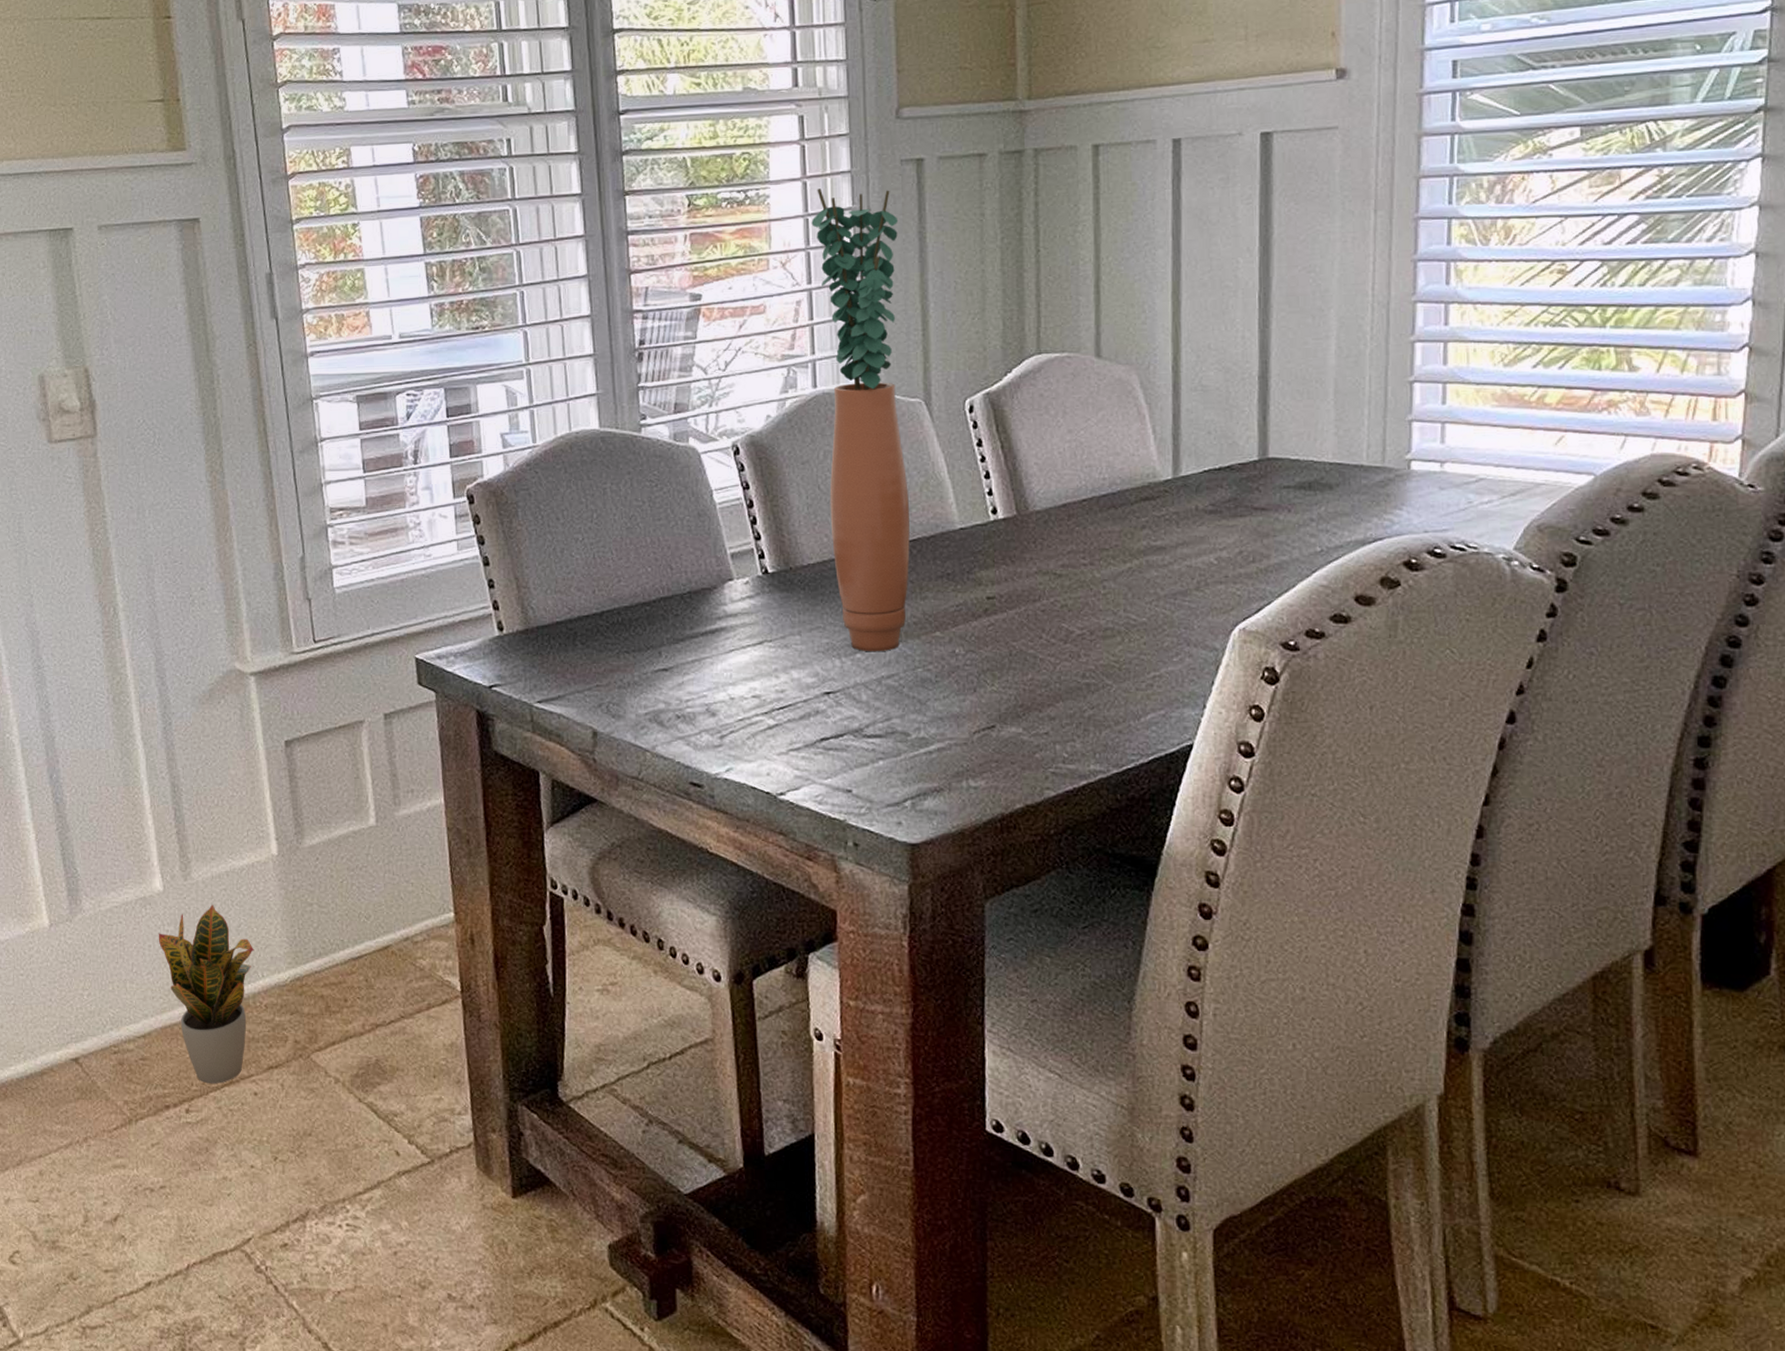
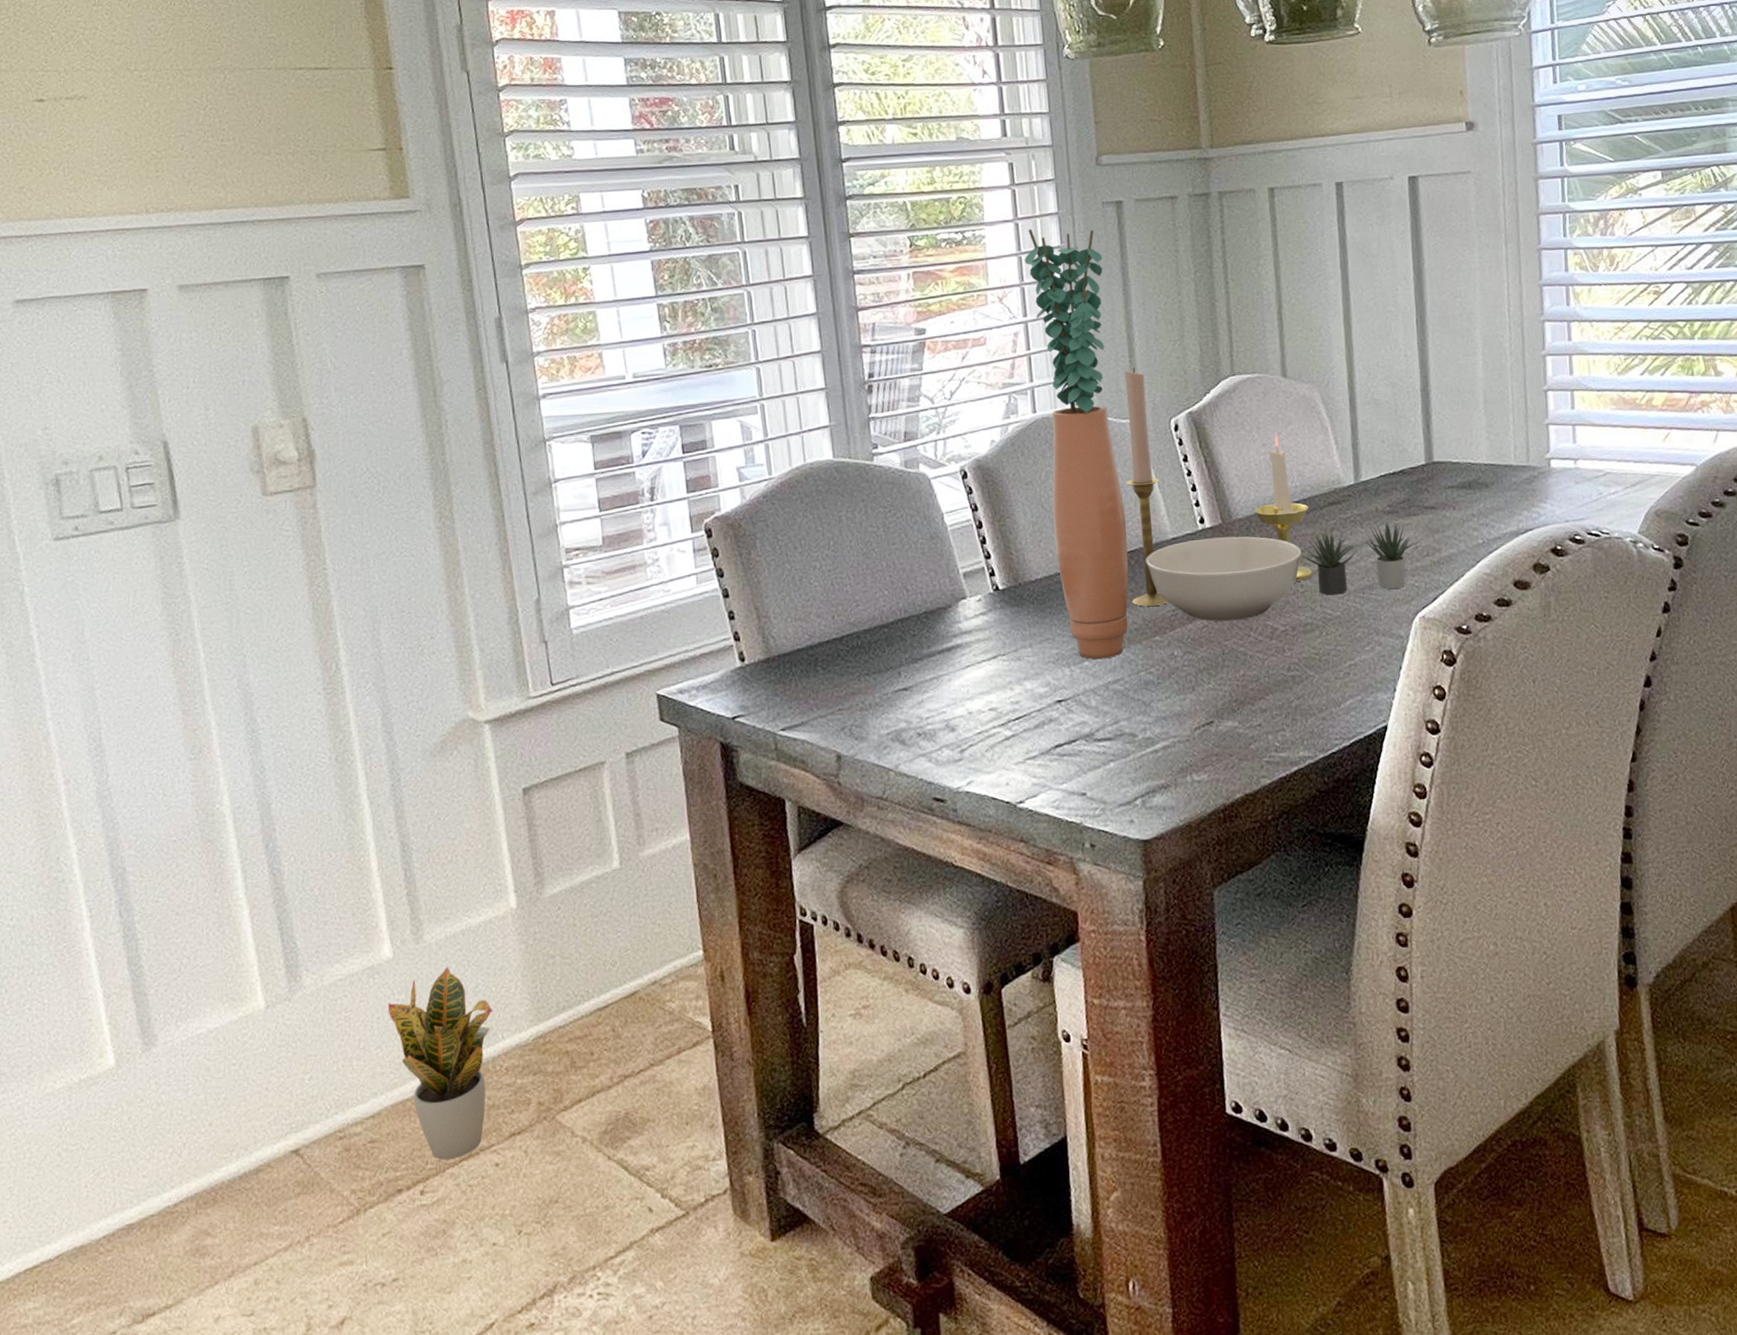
candlestick: none [911,342,953,599] -> present [1124,367,1169,606]
bowl: none [929,530,1107,621] -> present [1146,536,1302,622]
candlestick: none [1055,415,1118,582] -> present [1254,430,1313,581]
succulent plant: none [1104,522,1245,599] -> present [1300,522,1420,595]

